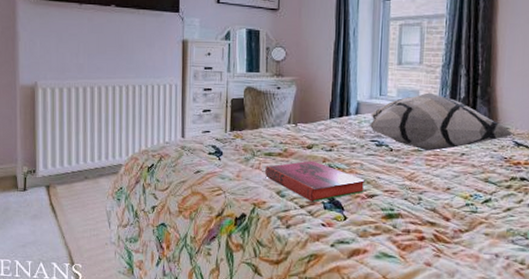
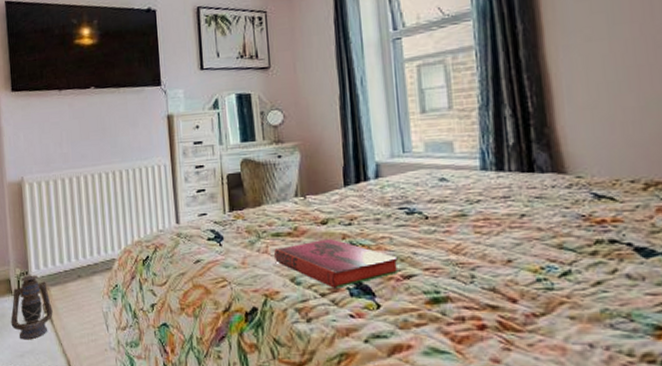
lantern: none [15,173,58,232] -> present [11,275,53,340]
decorative pillow: present [369,92,514,151] -> none [394,142,591,215]

